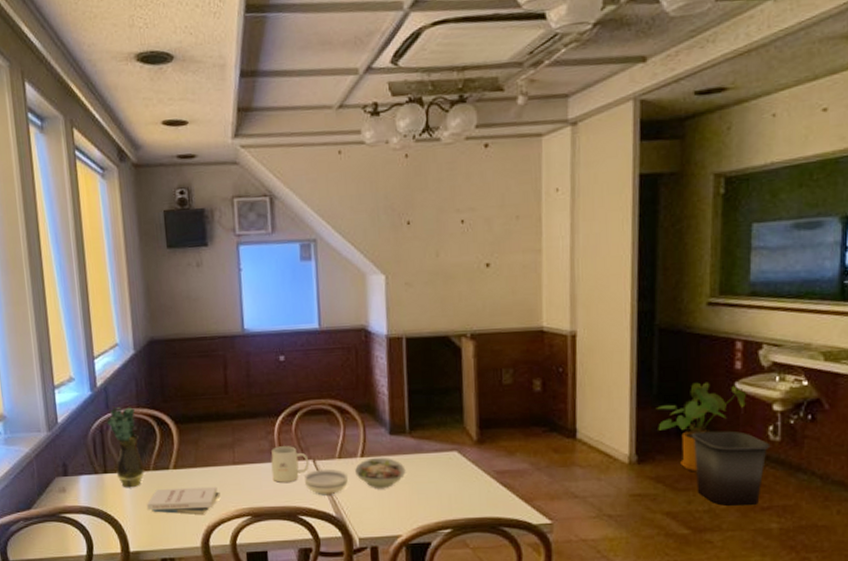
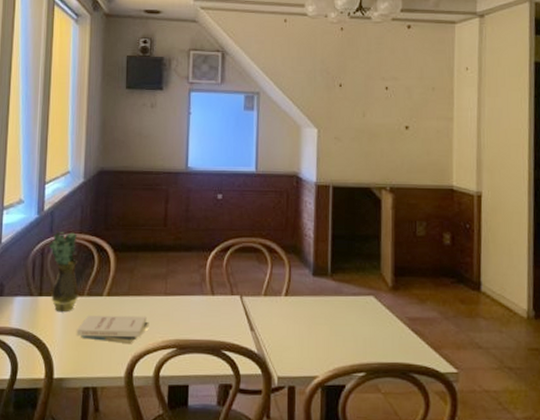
mug: present [271,446,309,483] -> none [200,280,236,316]
bowl: present [303,468,349,496] -> none [230,305,272,332]
salad: present [355,457,406,488] -> none [279,297,326,328]

